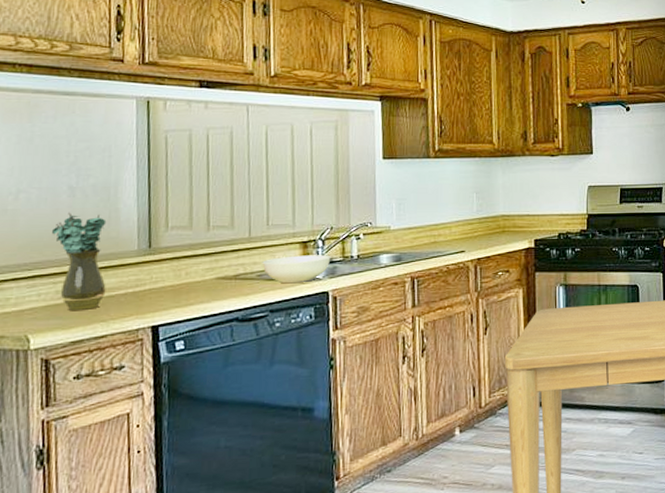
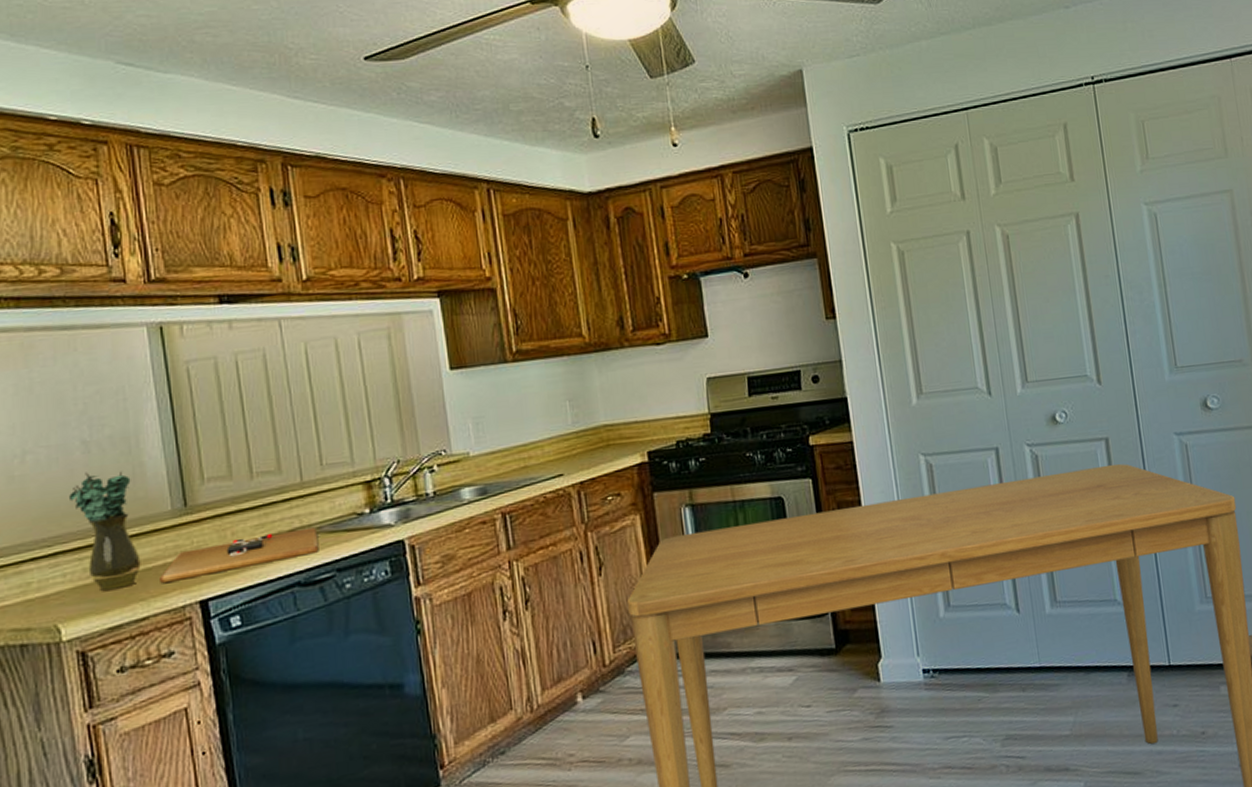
cutting board: none [120,274,258,310] -> present [160,527,319,584]
bowl: present [262,255,331,284] -> none [320,494,402,535]

